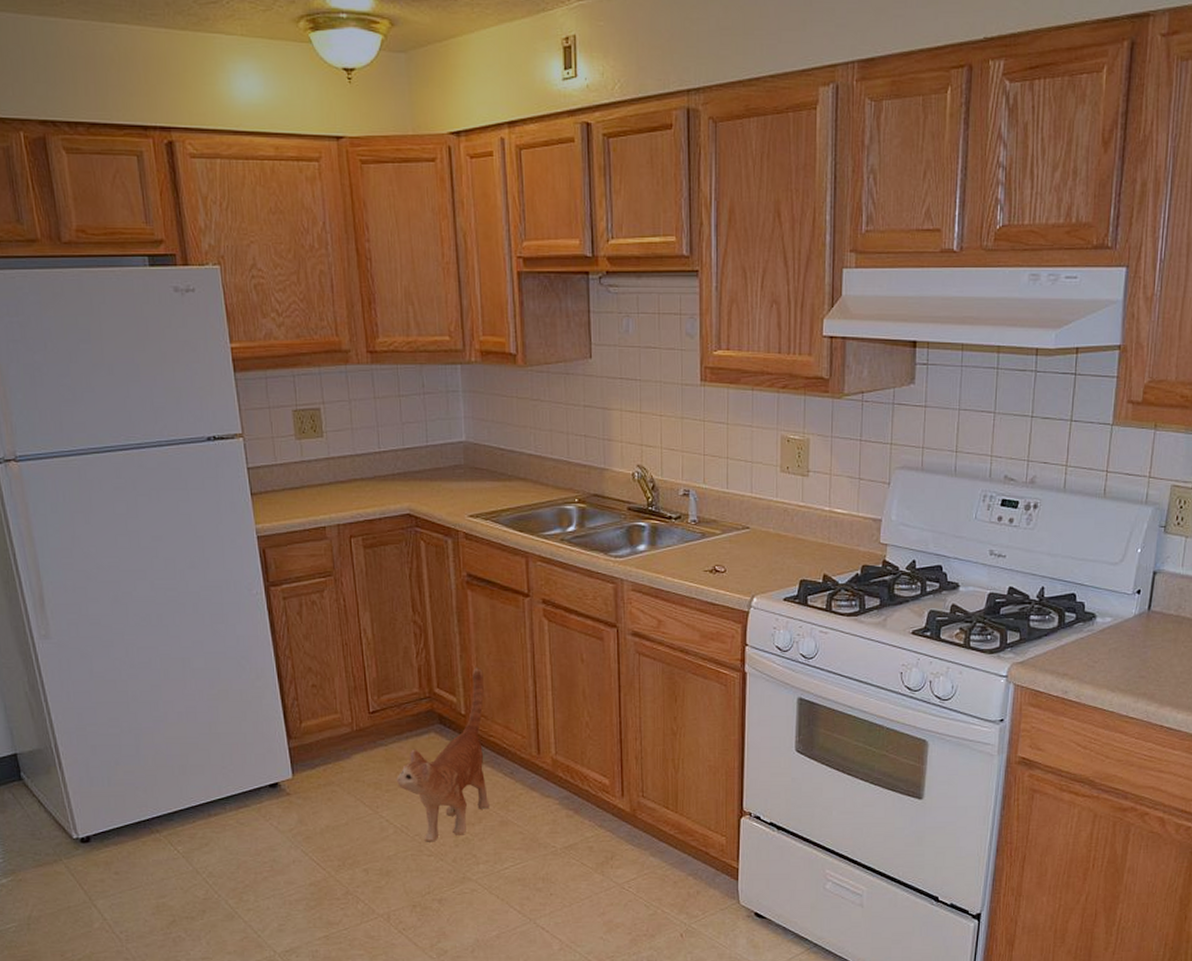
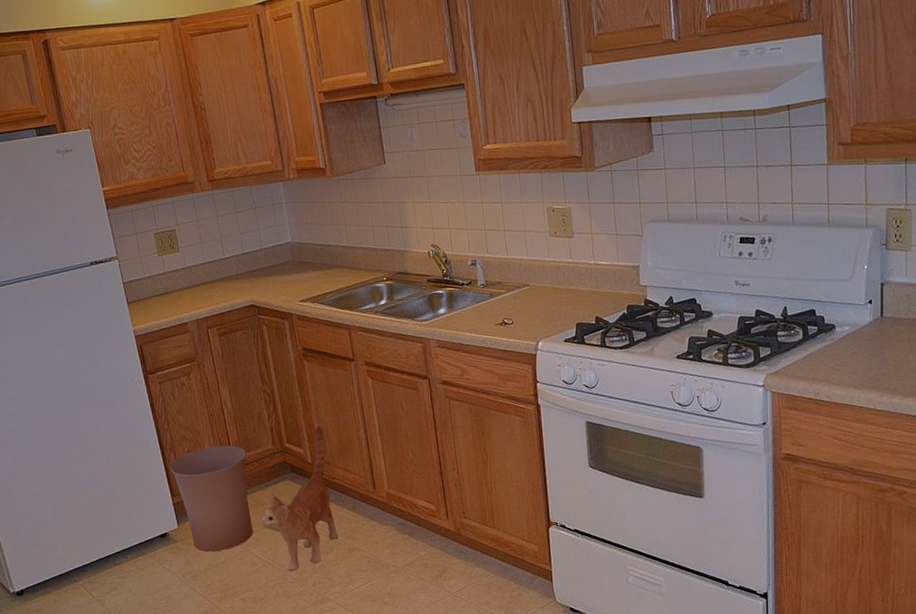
waste bin: none [288,683,386,810] -> present [170,445,253,552]

